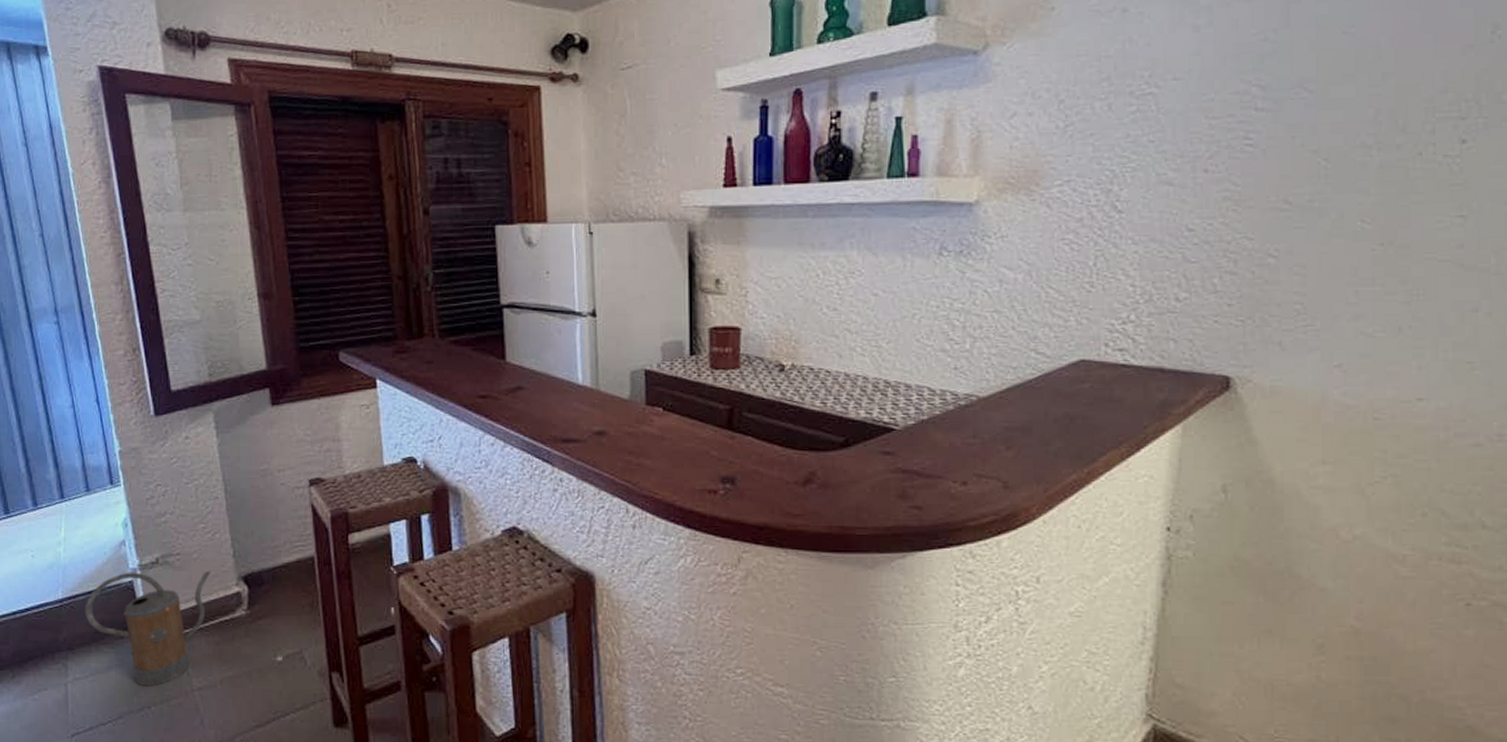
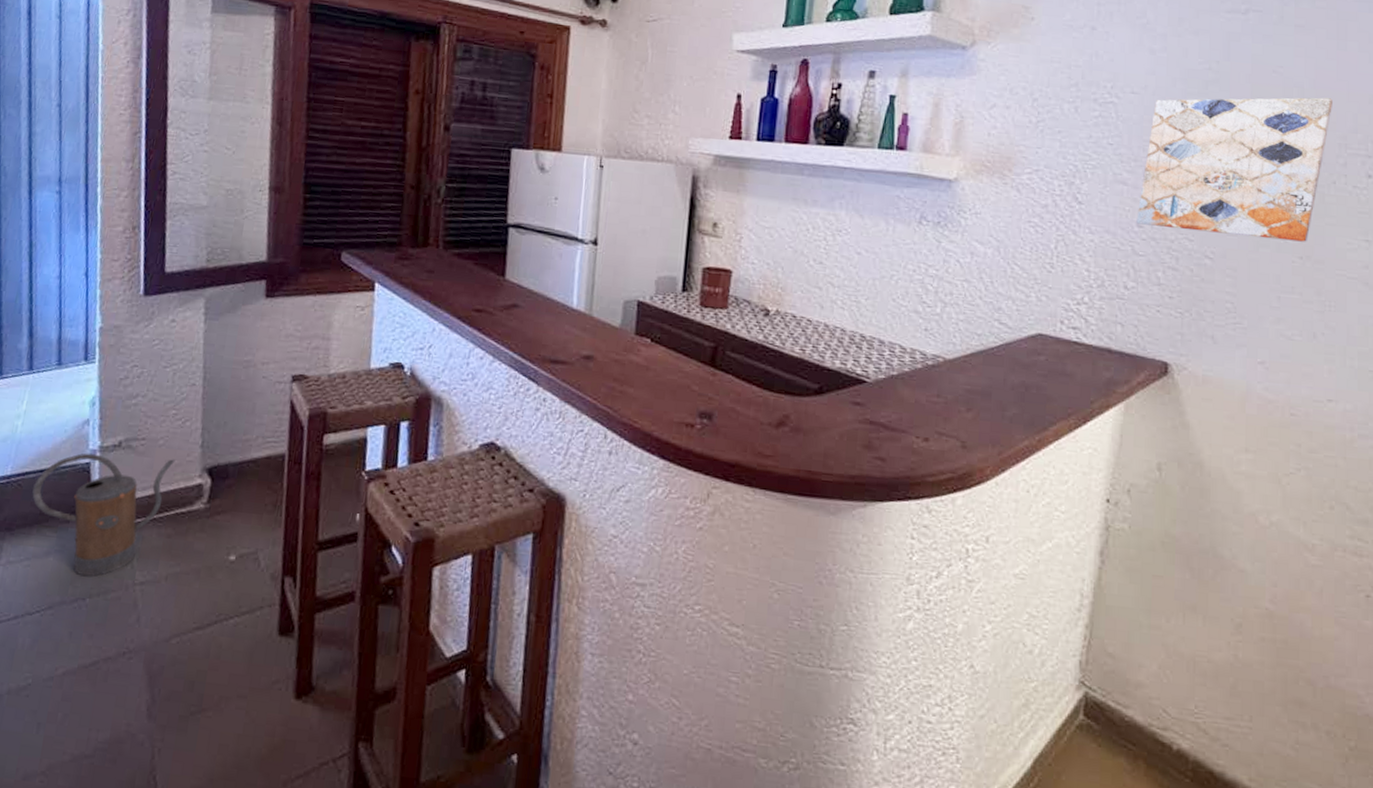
wall art: none [1186,56,1416,228] -> present [1136,97,1332,242]

